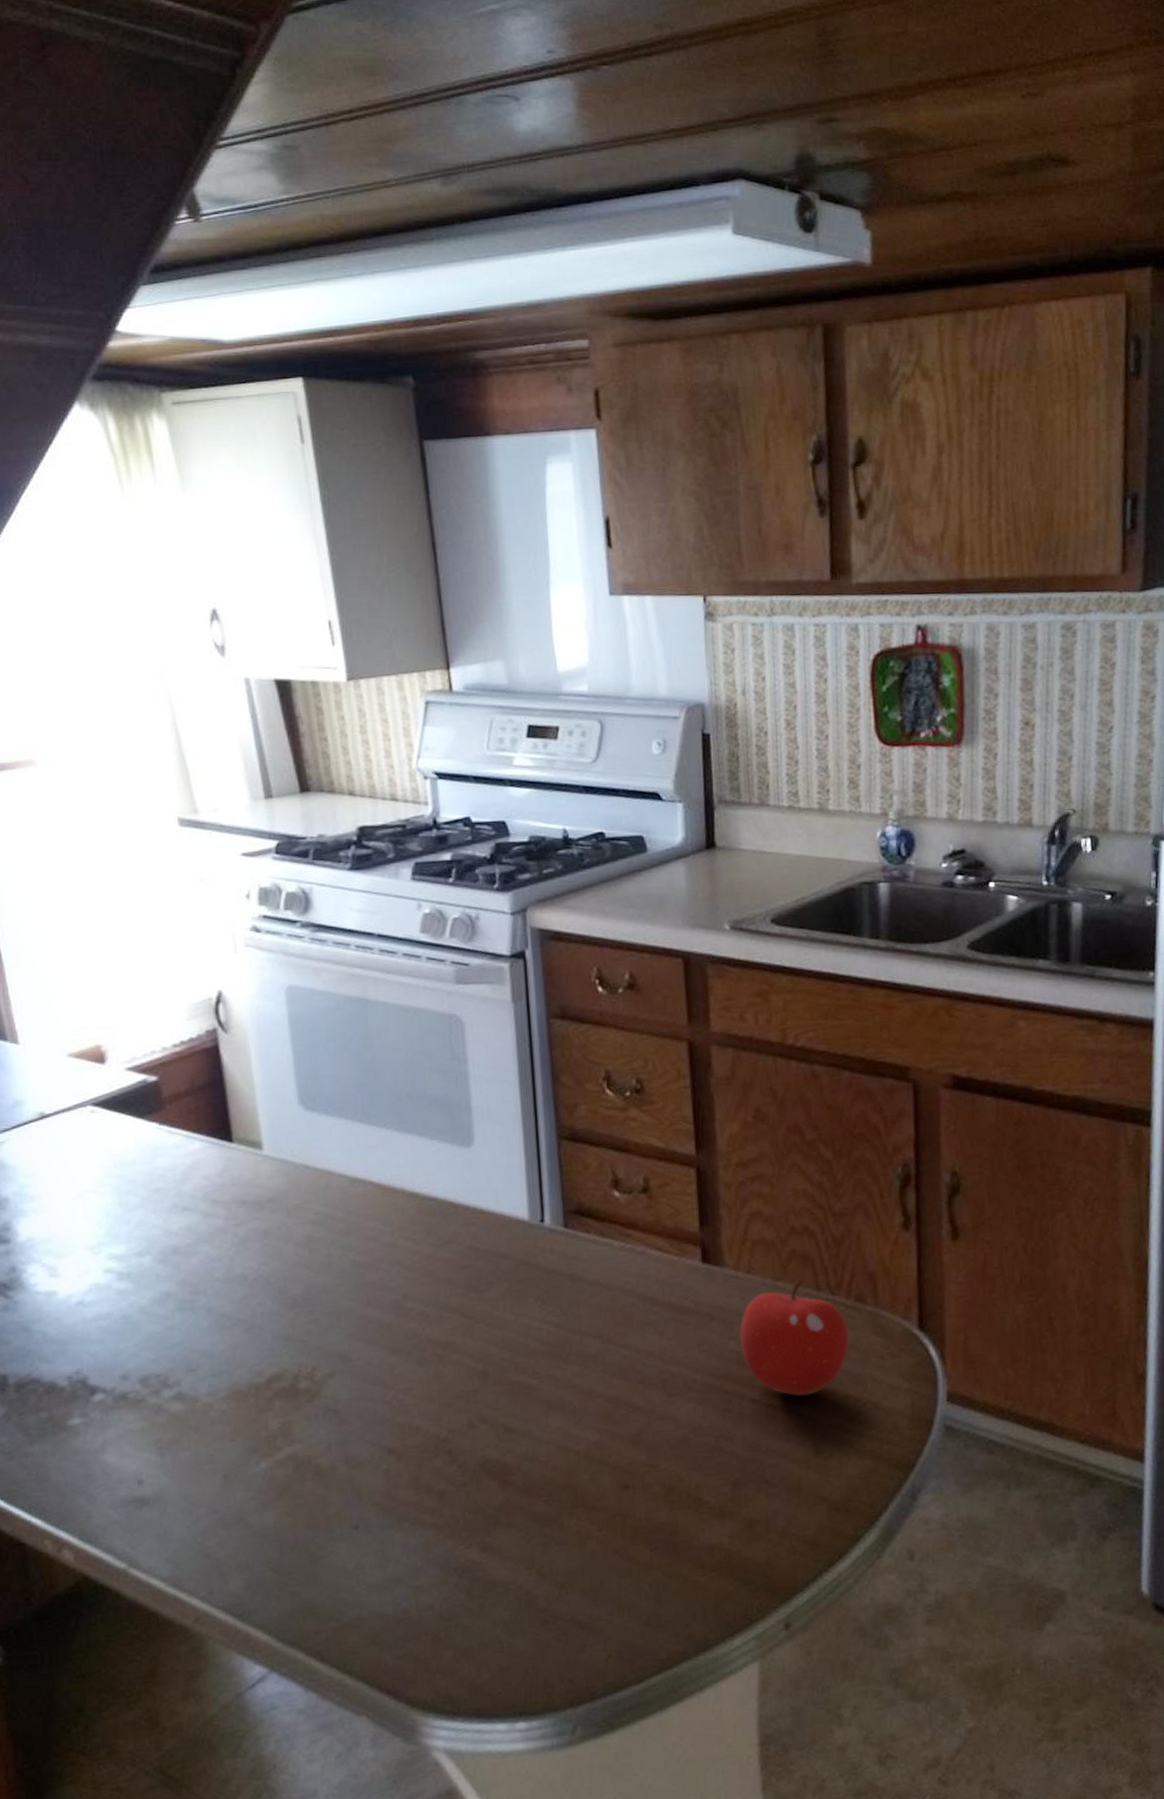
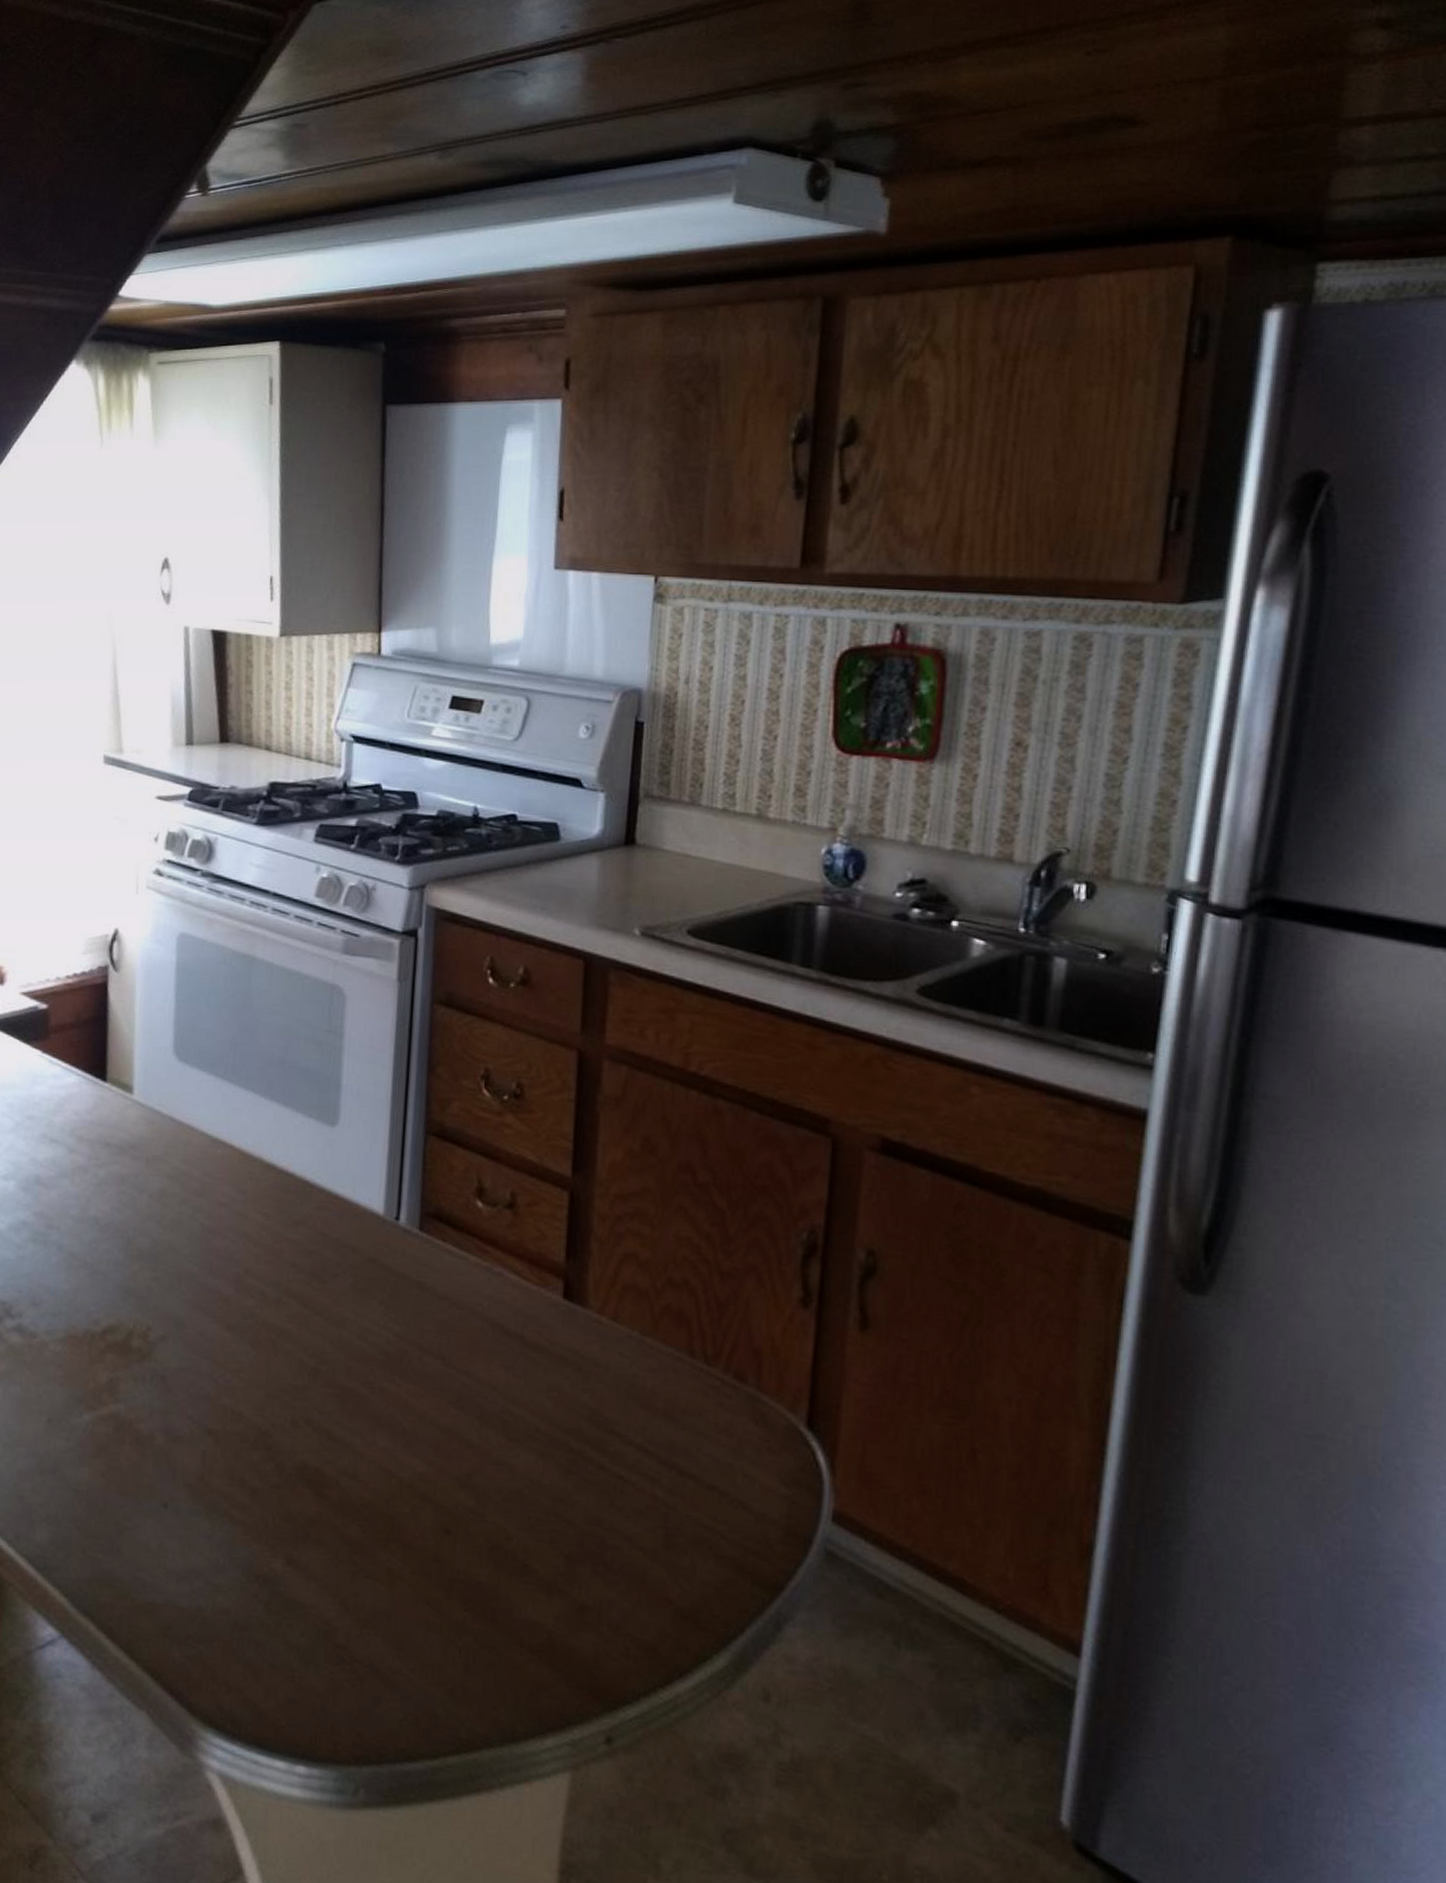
fruit: present [739,1278,850,1396] -> none [594,1338,722,1476]

